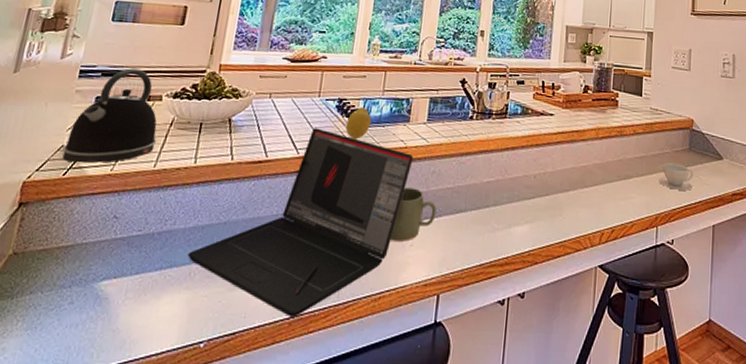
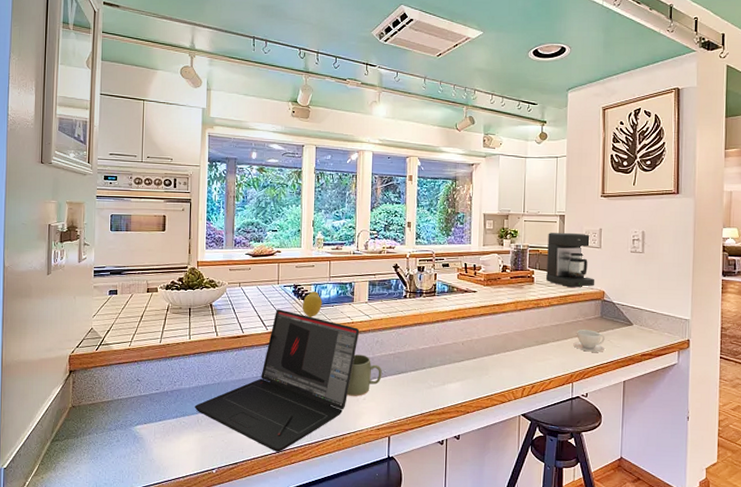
kettle: present [62,68,157,164] -> none [92,267,159,341]
coffee maker: none [630,51,684,114] -> present [545,232,595,288]

